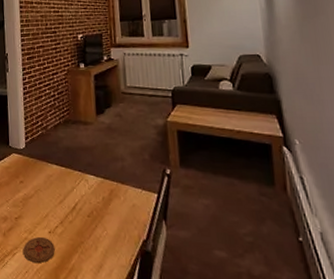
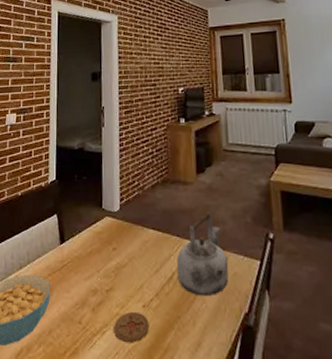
kettle: none [79,148,128,225] -> present [176,210,229,297]

